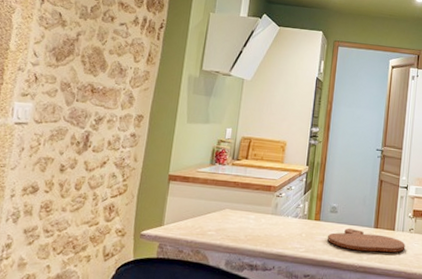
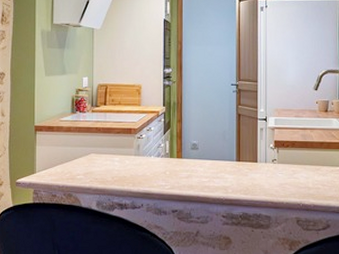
cutting board: present [328,228,406,252] -> none [191,163,270,184]

